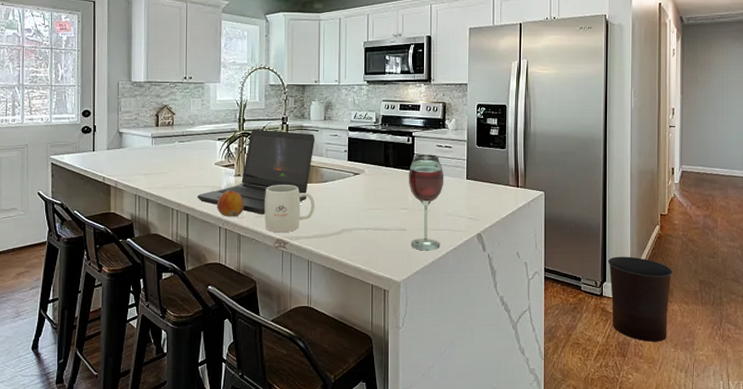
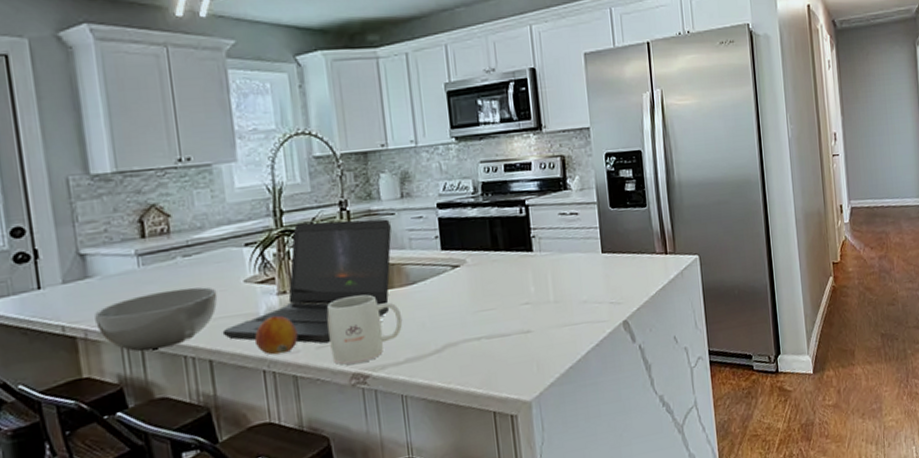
bowl: none [123,163,197,201] -> present [94,287,218,352]
wineglass: present [408,154,444,251] -> none [526,226,578,356]
waste bin: present [607,256,673,342] -> none [780,318,853,418]

